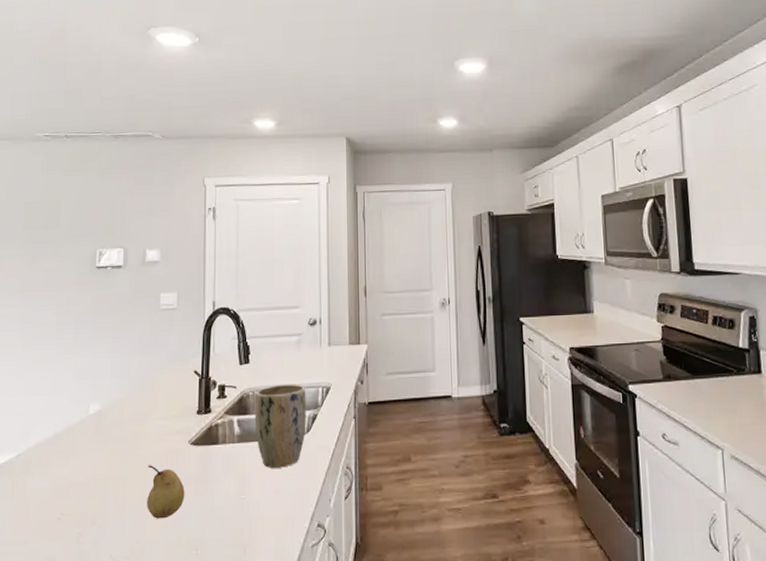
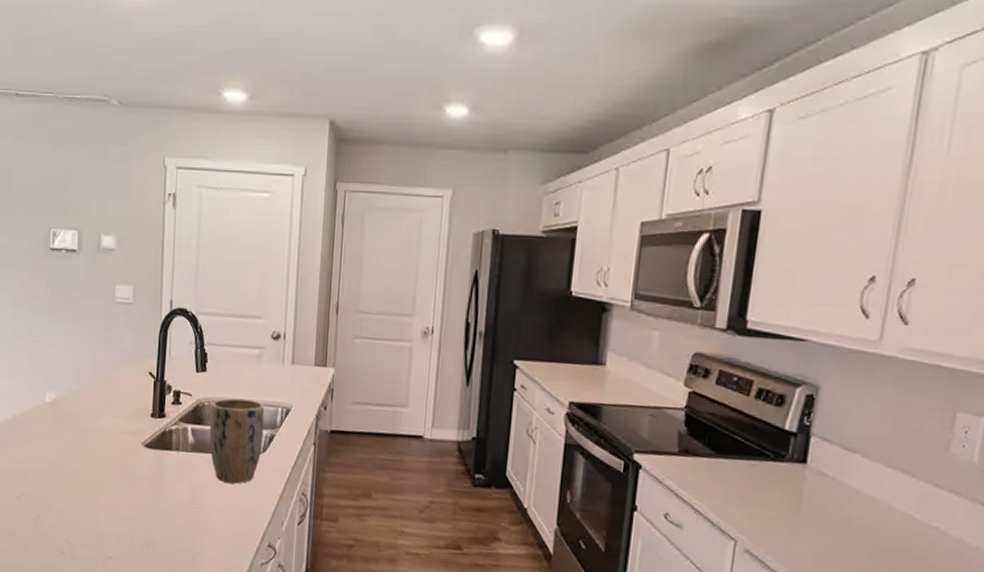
fruit: present [147,465,185,519] -> none [101,460,138,514]

